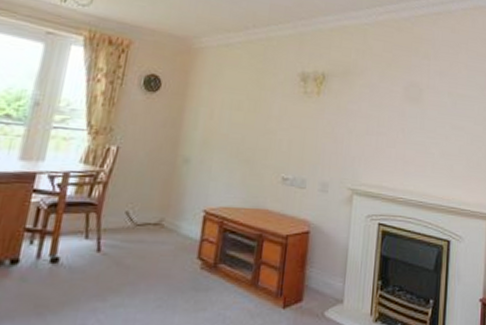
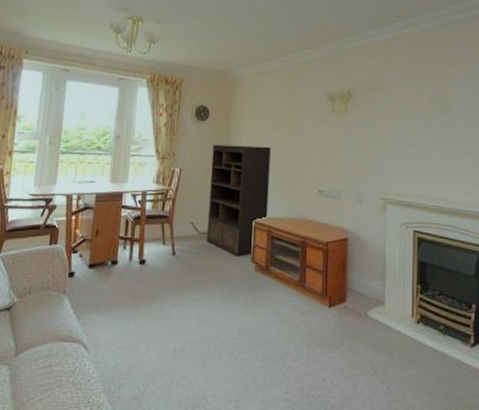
bookshelf: none [143,120,232,252] -> present [206,144,271,257]

